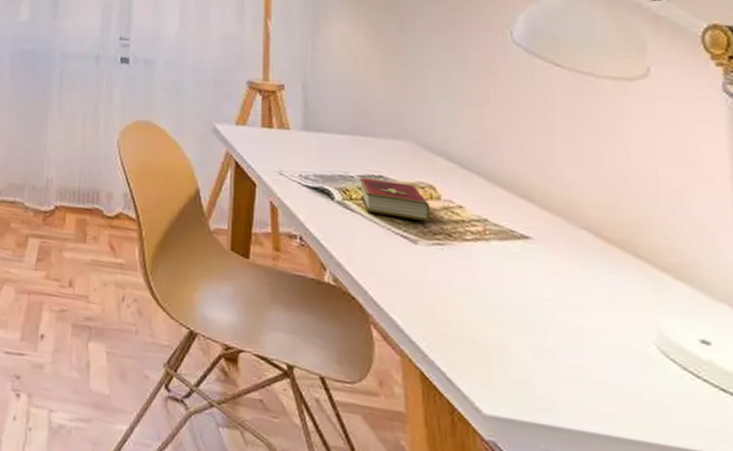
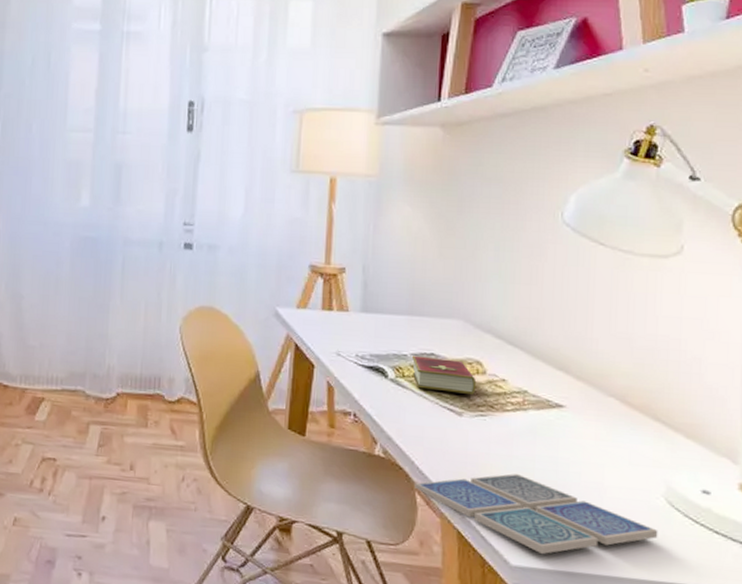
drink coaster: none [370,310,653,405] -> present [415,473,658,555]

